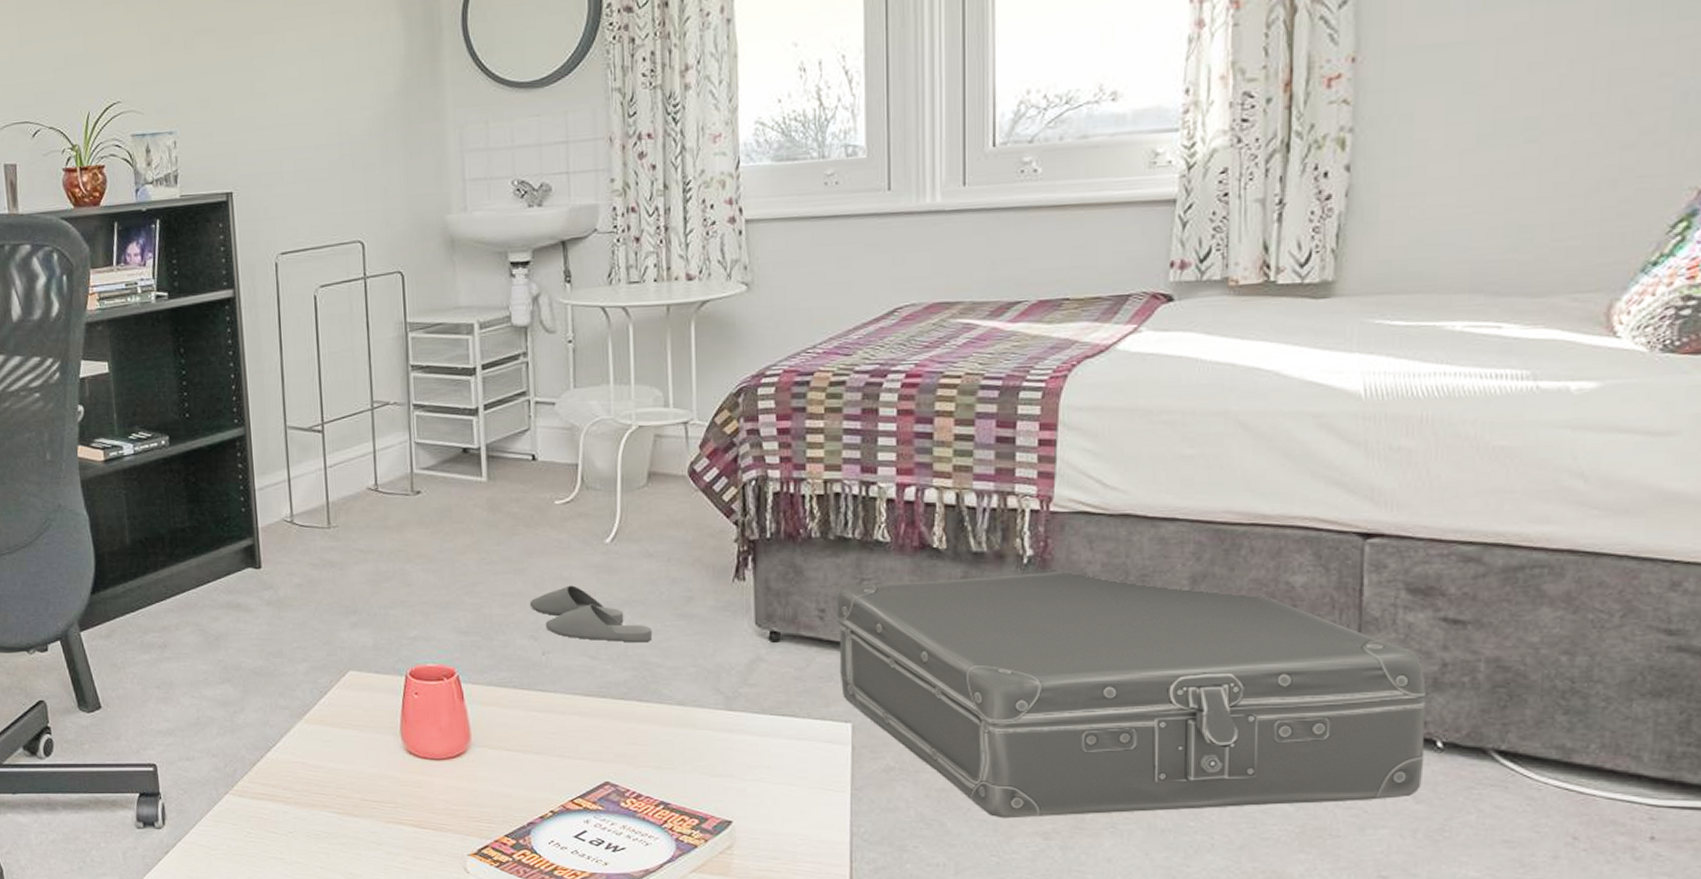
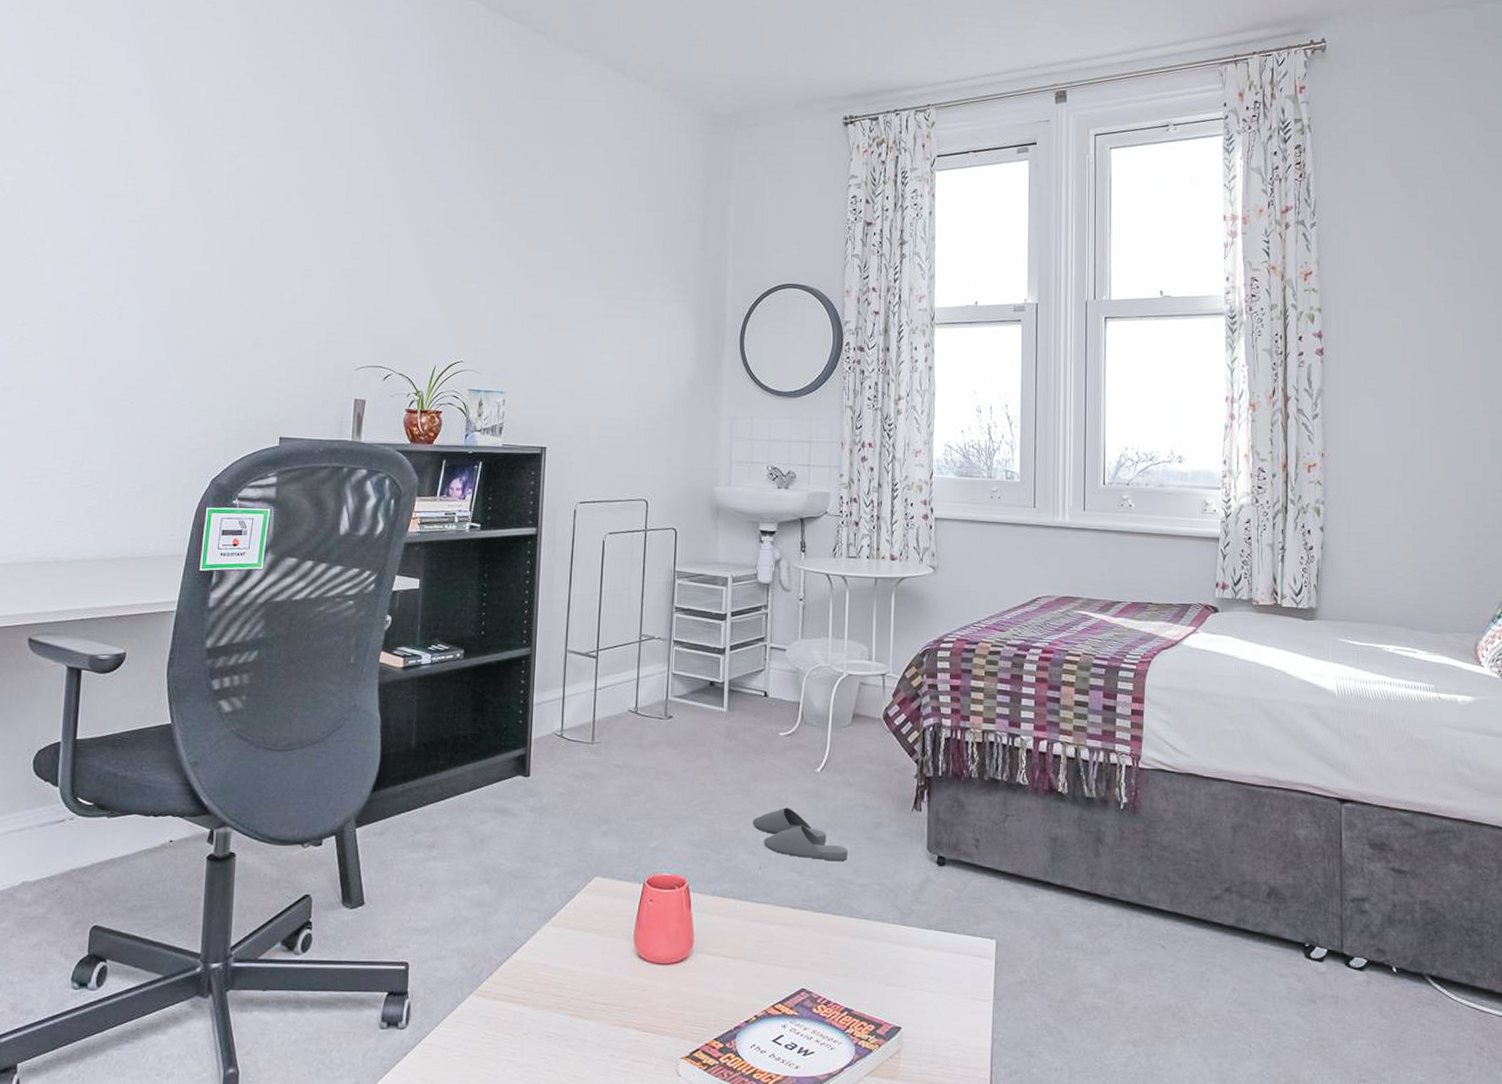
suitcase: present [835,570,1427,819] -> none [987,816,1386,1028]

